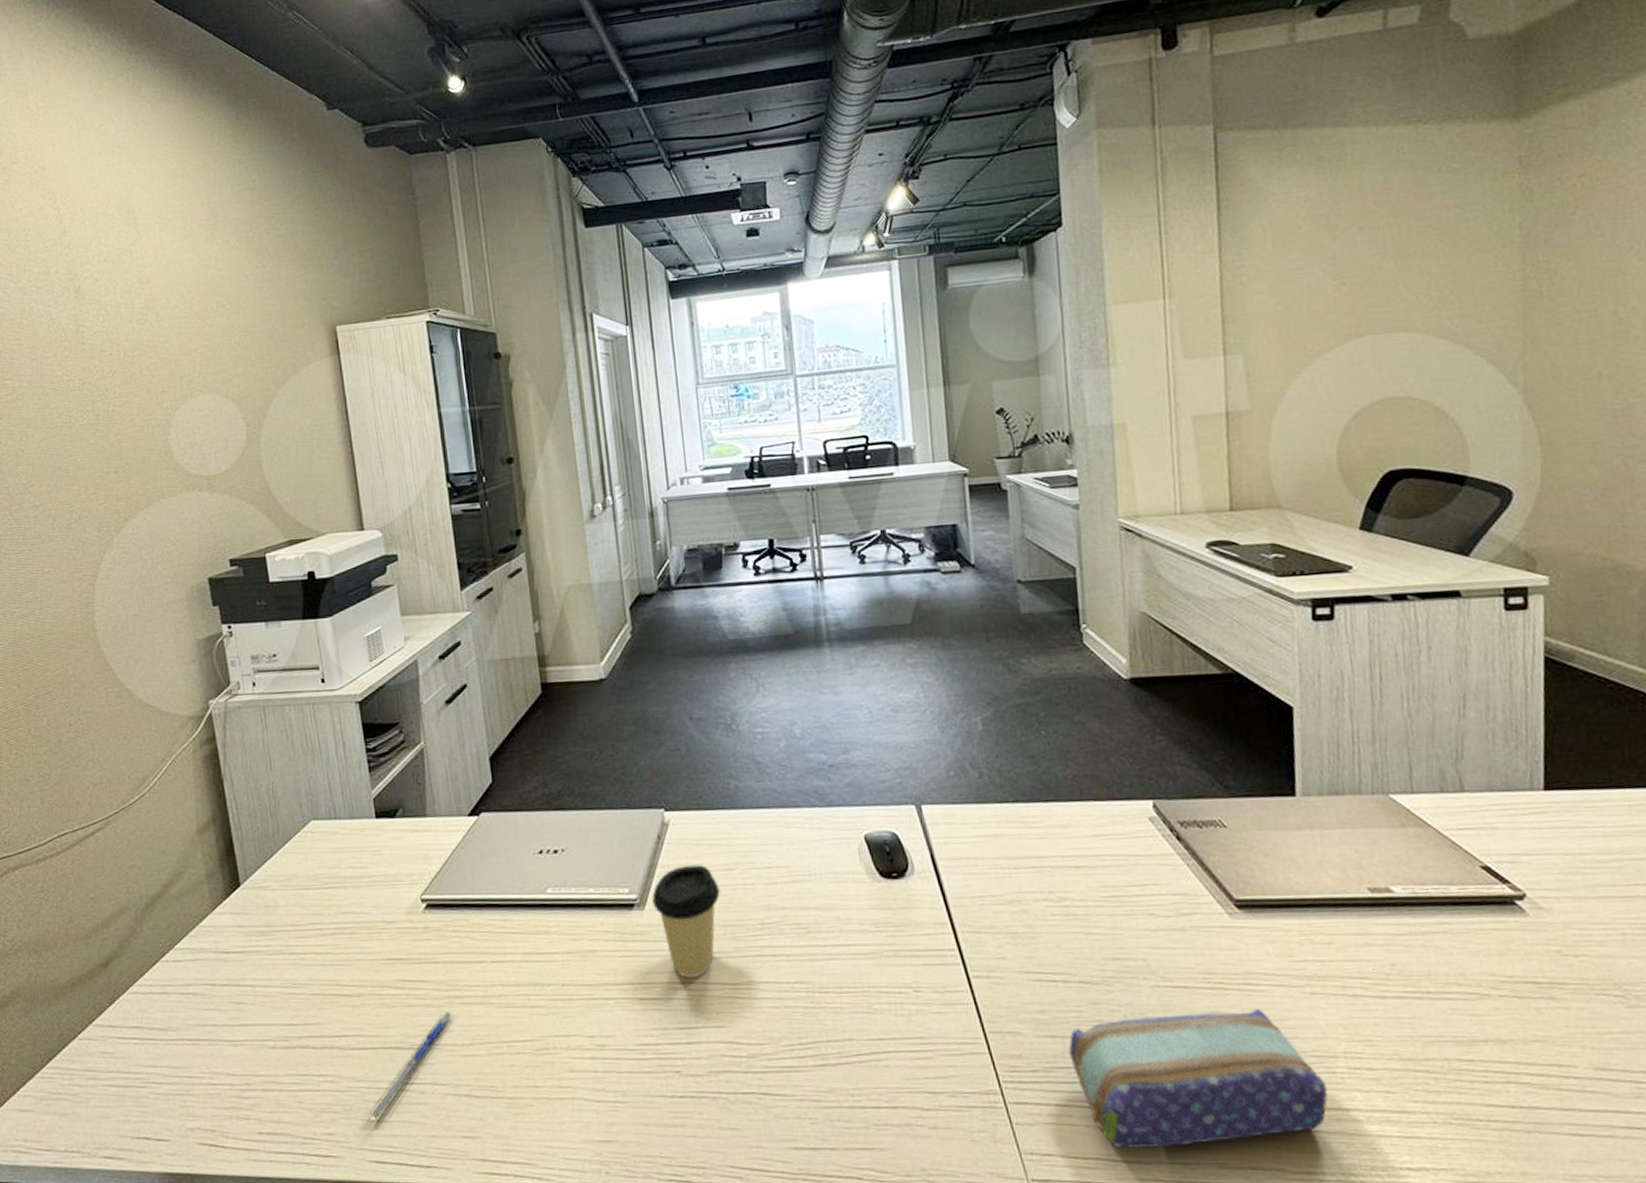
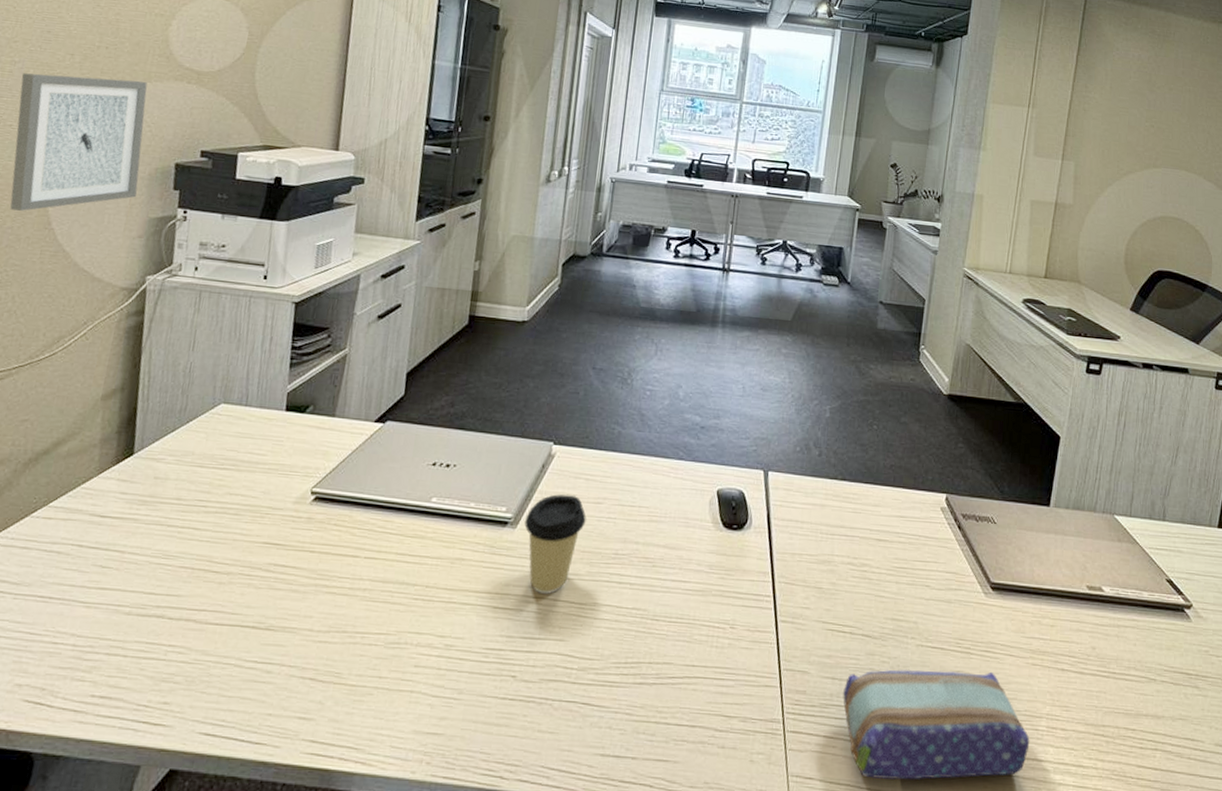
wall art: none [46,499,179,657] -> present [10,73,148,211]
pen: present [369,1011,454,1117] -> none [210,598,317,691]

